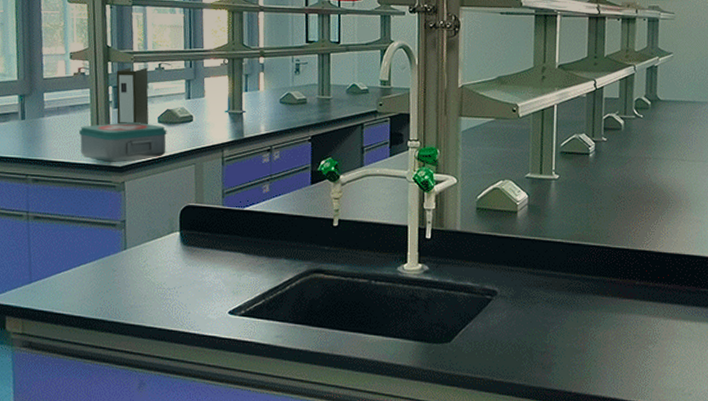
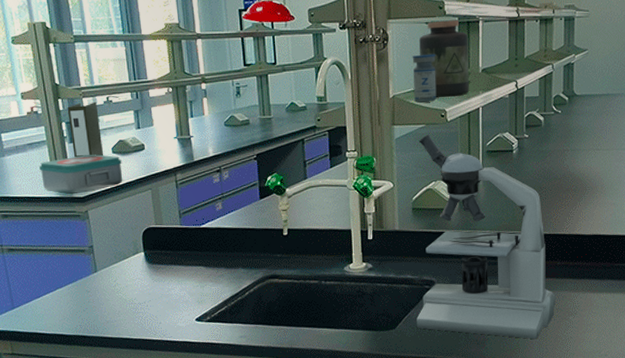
microscope: none [475,129,633,369] -> present [416,134,556,340]
medicine bottle: none [484,45,510,95] -> present [412,53,437,103]
jar: none [493,12,545,91] -> present [419,20,469,97]

